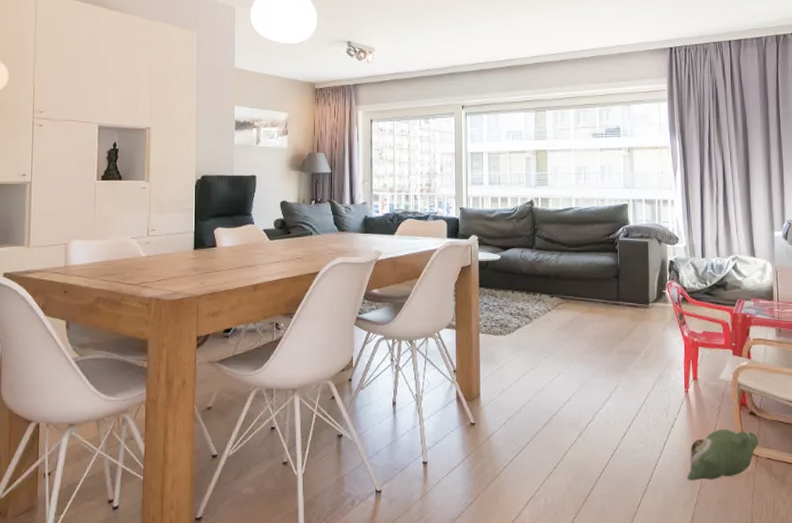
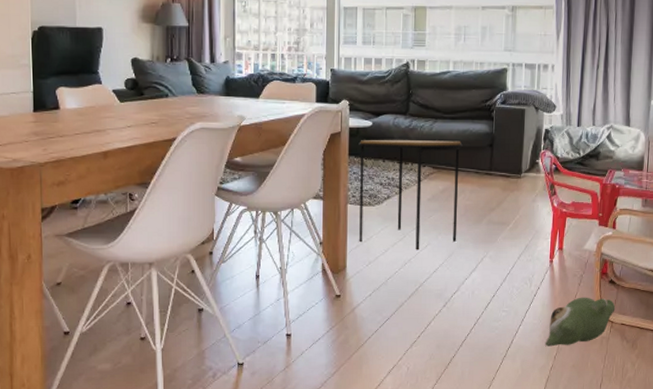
side table: none [488,271,590,379] -> present [359,139,464,250]

